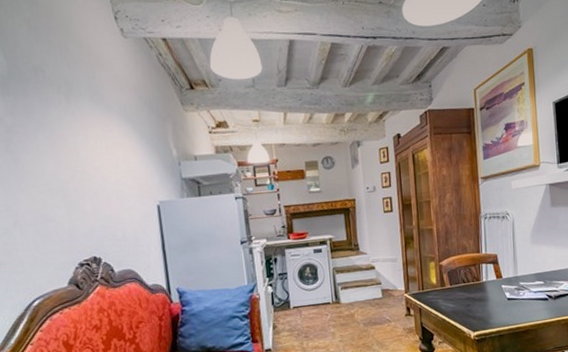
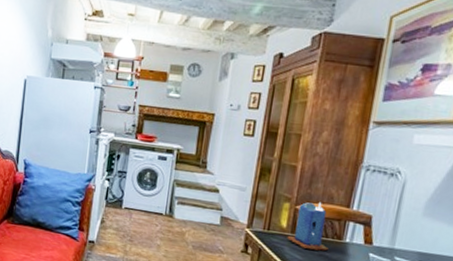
candle: none [439,254,472,297] -> present [287,201,328,251]

